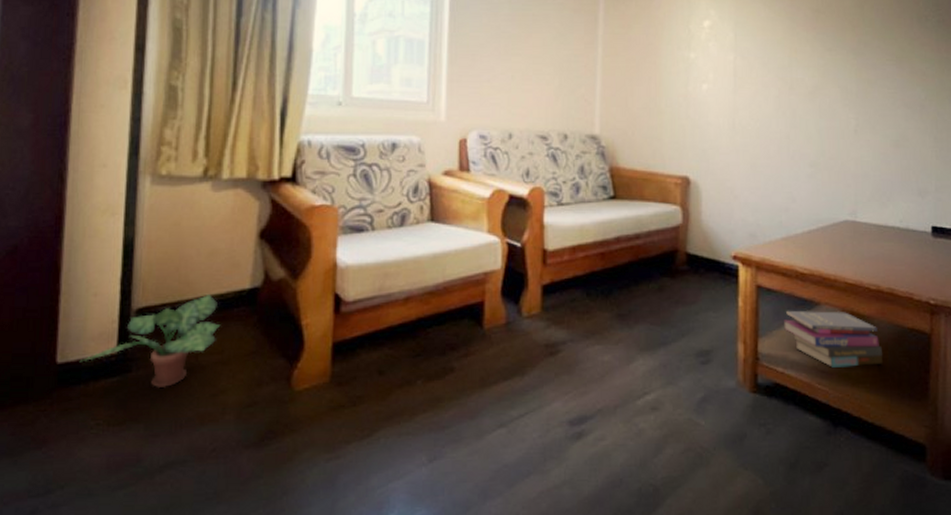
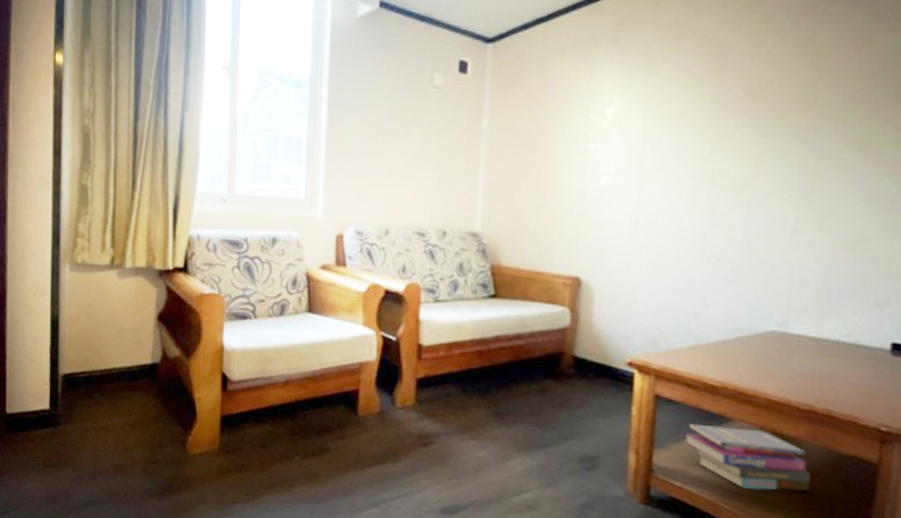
potted plant: present [79,295,221,389] -> none [22,366,128,441]

